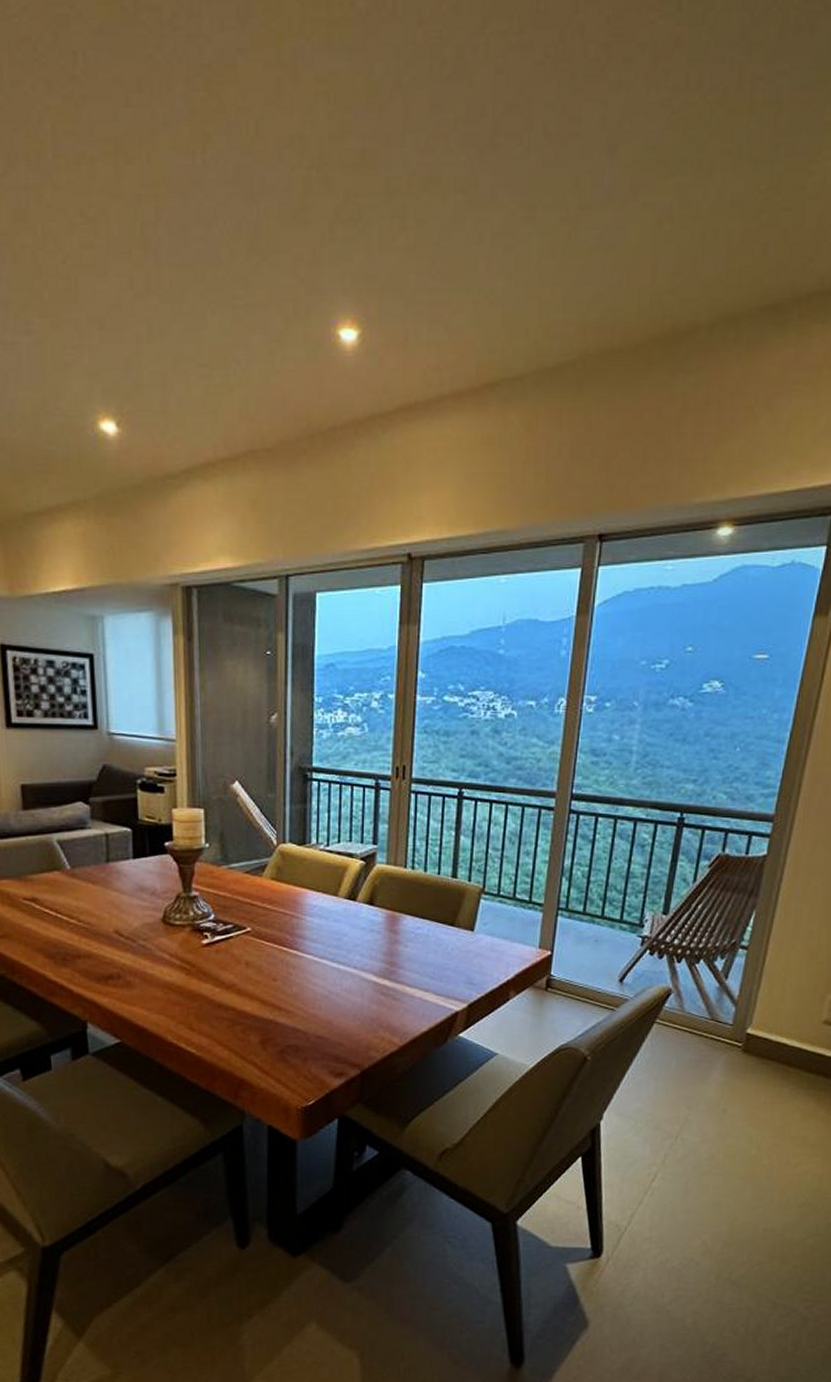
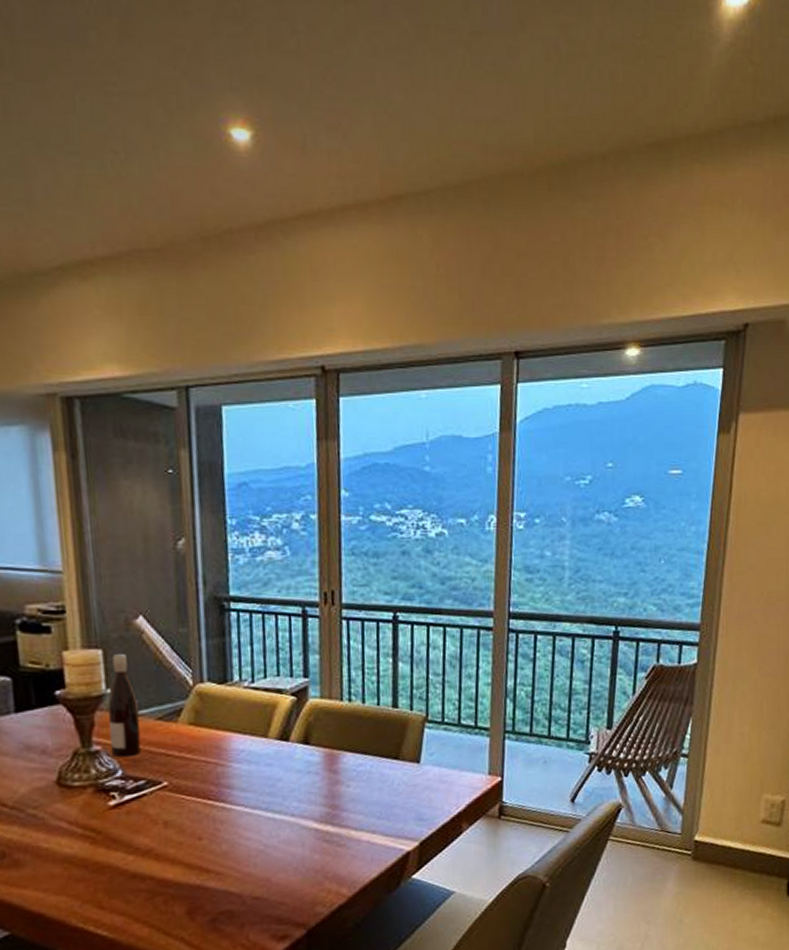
bottle: none [205,813,231,903] -> present [107,653,142,757]

